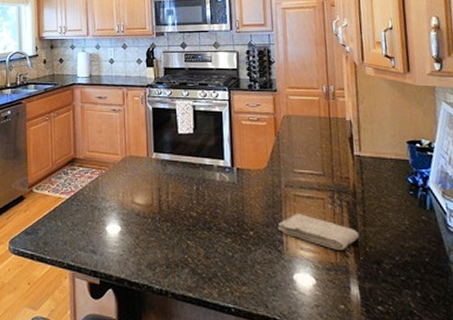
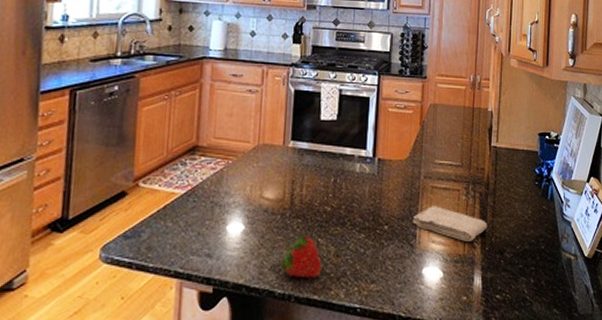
fruit: none [155,236,194,277] -> present [280,233,323,279]

